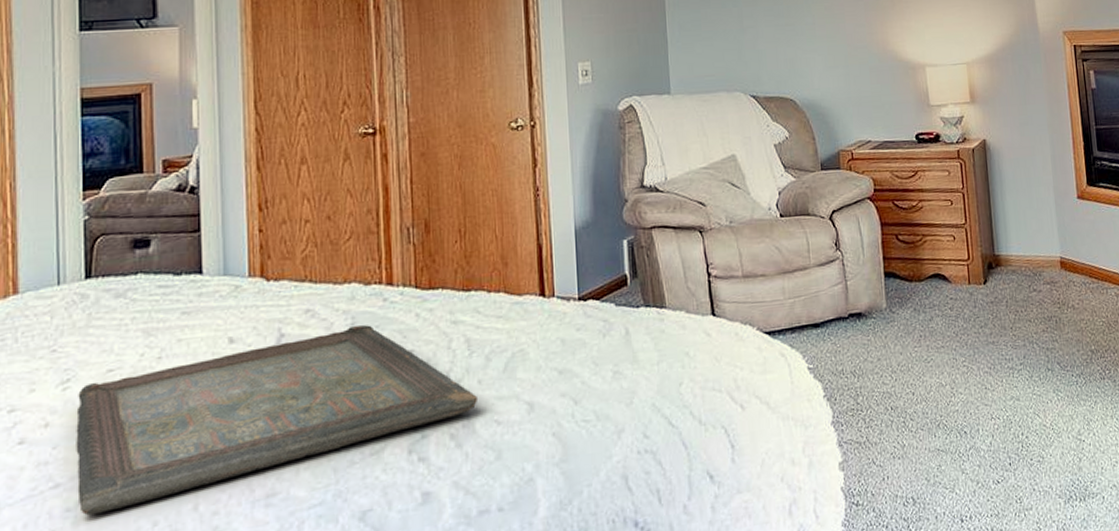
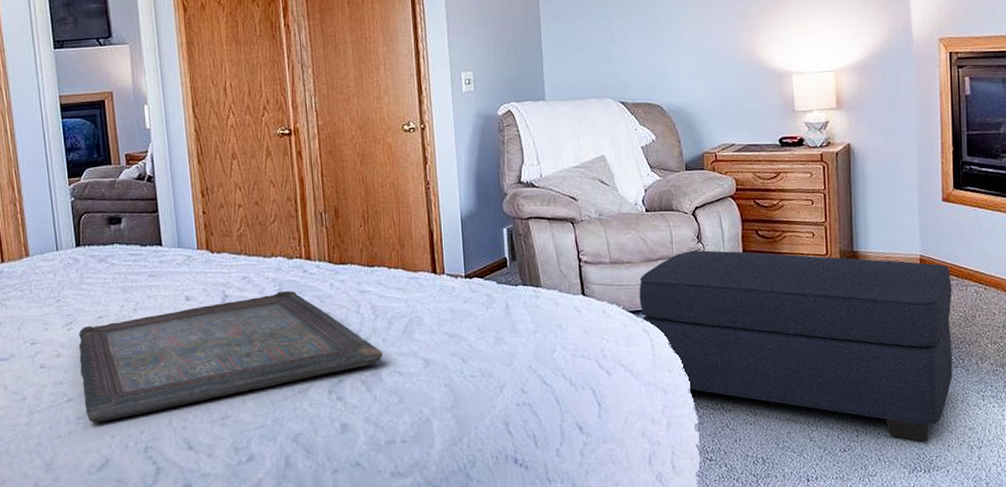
ottoman: none [774,258,1101,466] -> present [639,250,953,442]

